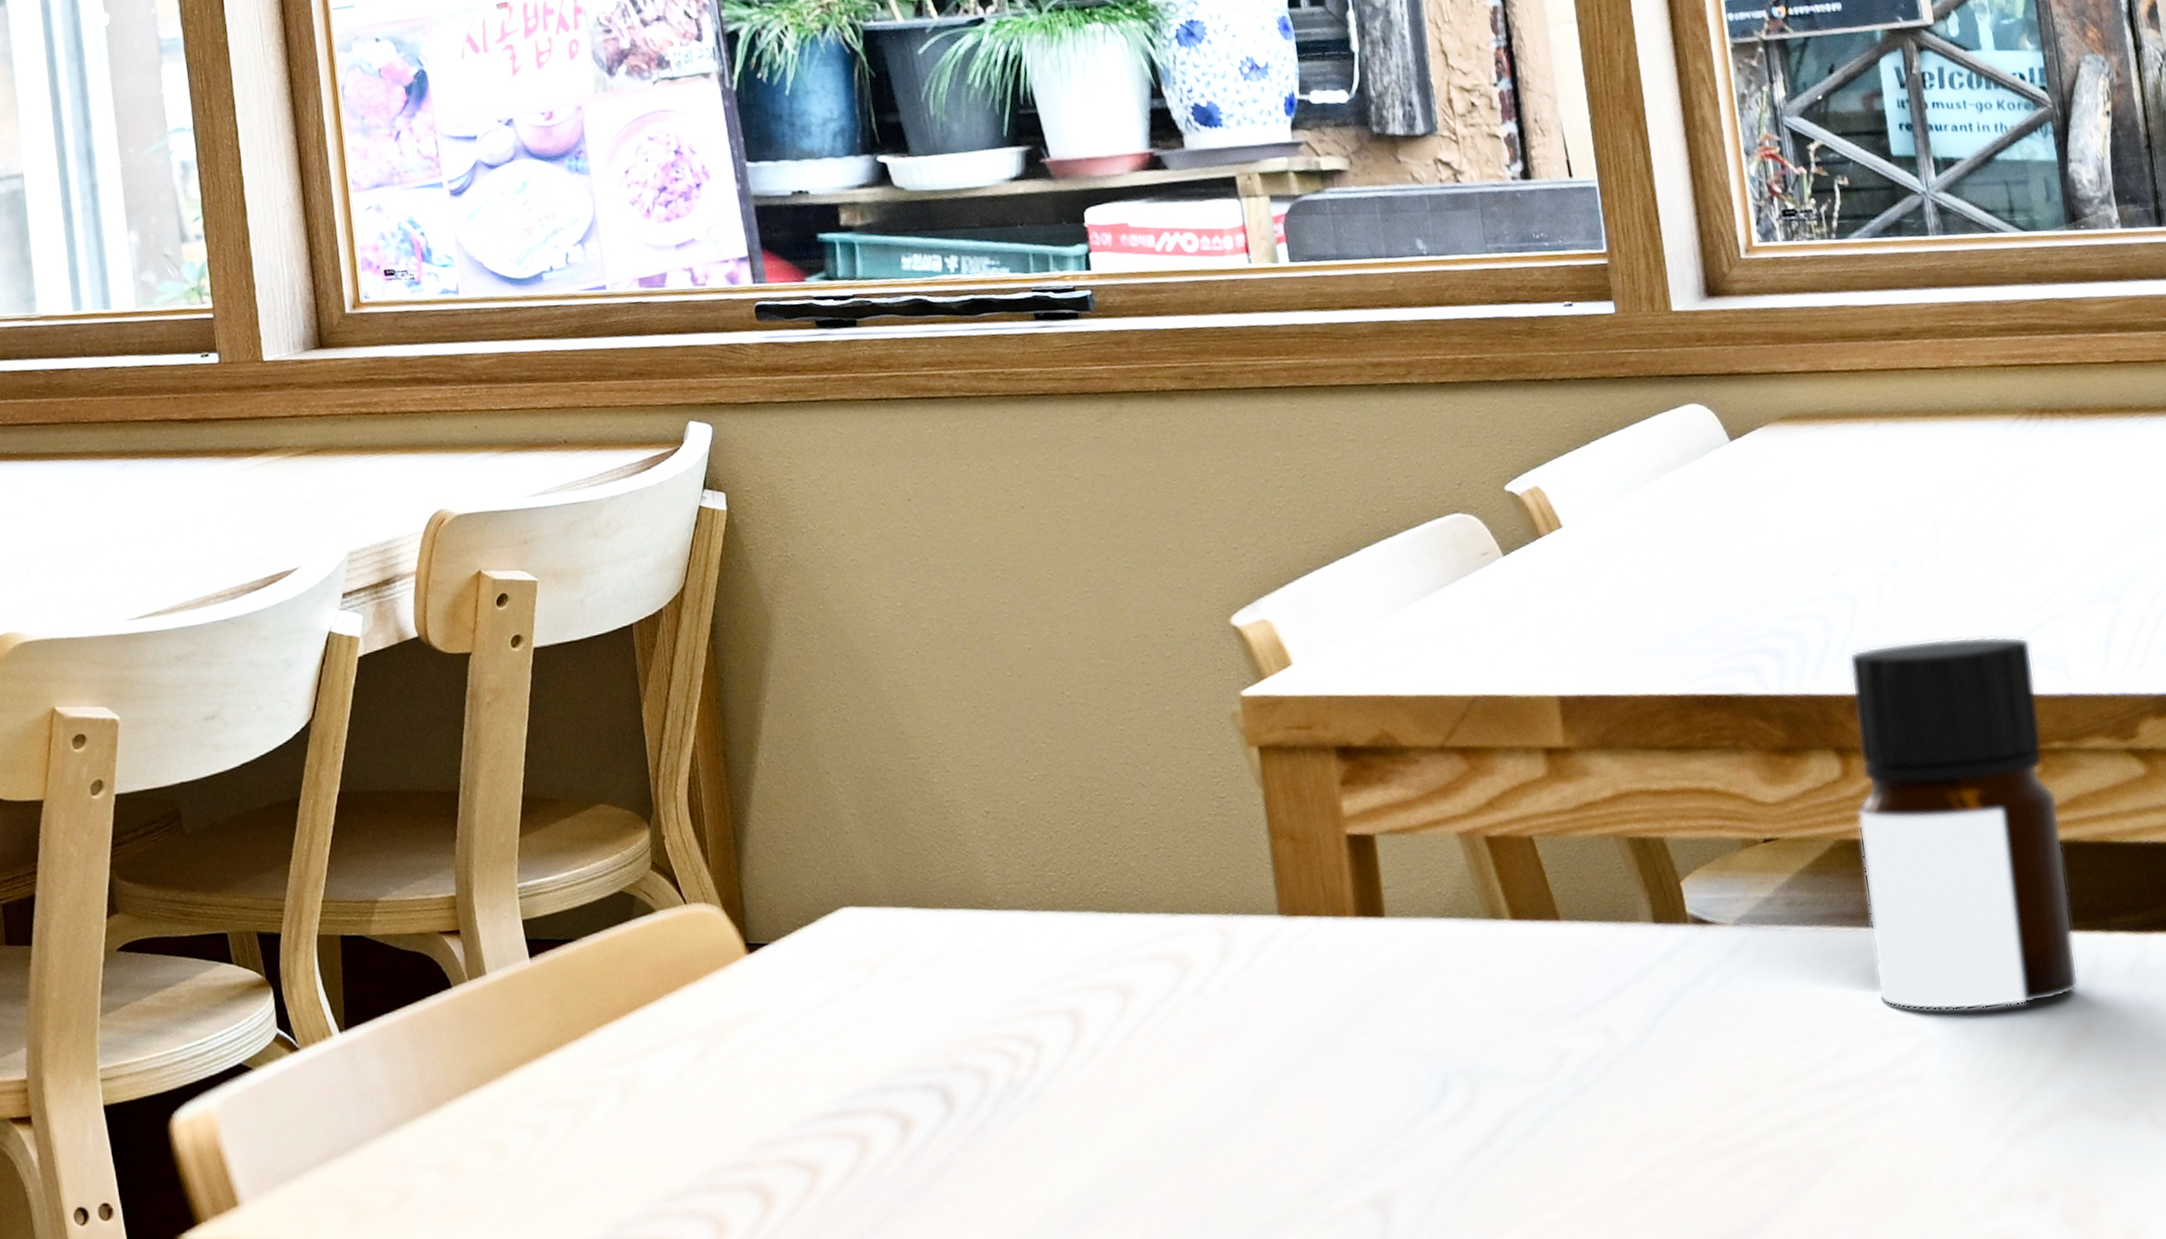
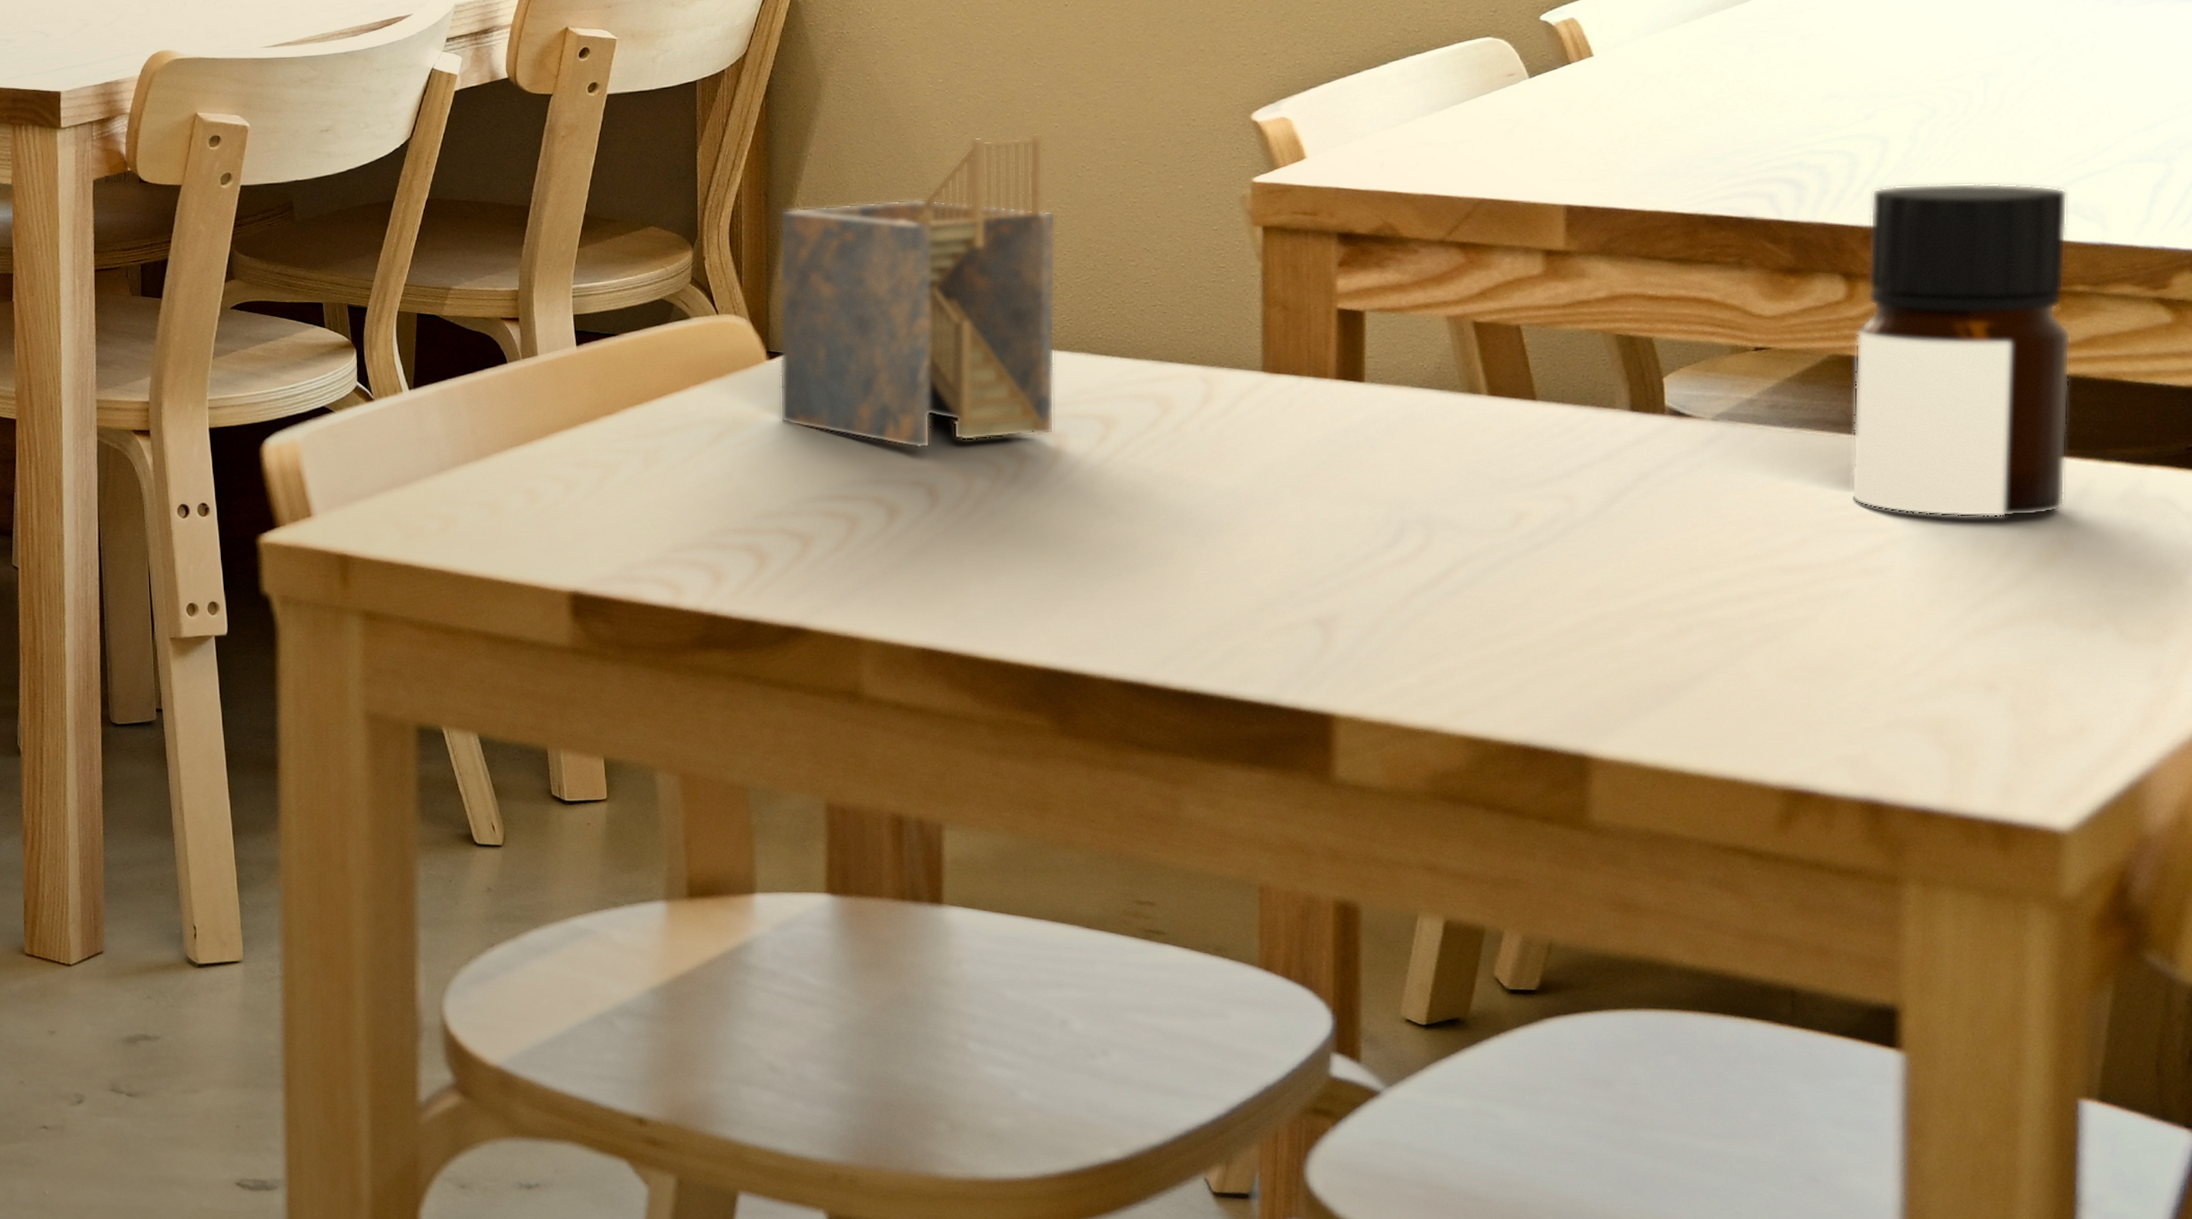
napkin holder: none [742,657,1070,1045] -> present [779,133,1056,448]

